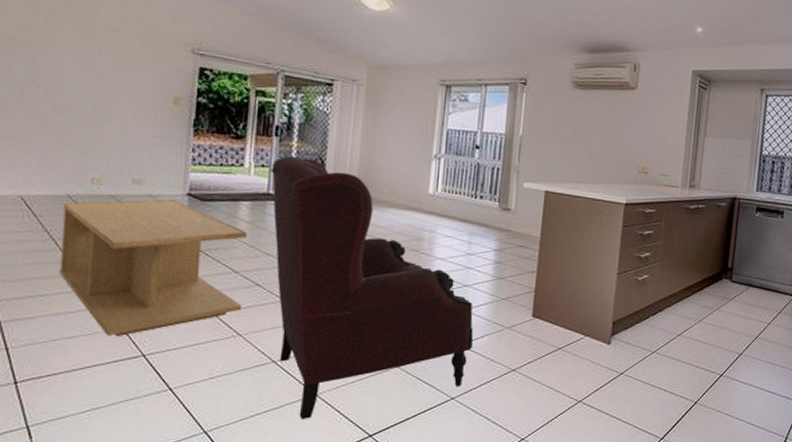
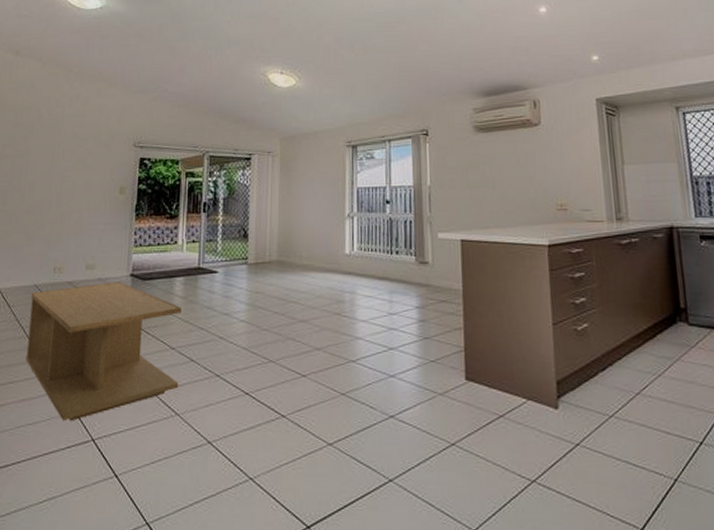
armchair: present [271,155,474,420] -> none [201,229,405,509]

